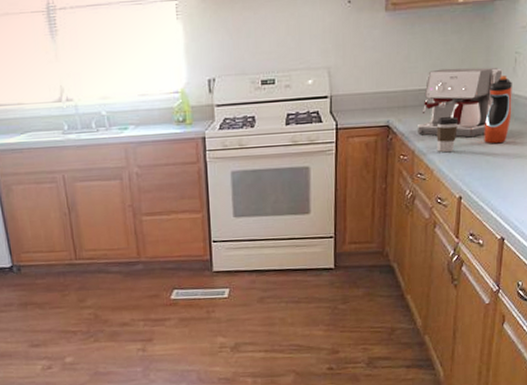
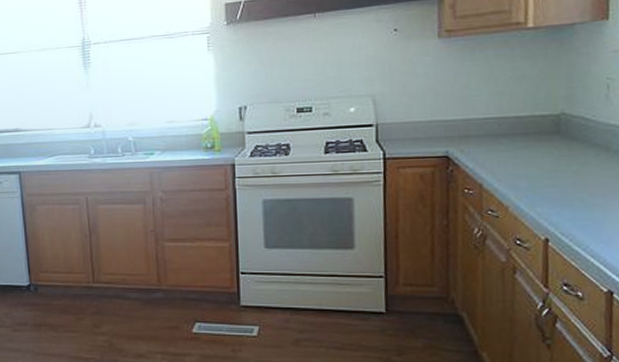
coffee maker: present [418,67,503,138] -> none [485,94,593,172]
coffee cup: present [436,116,459,153] -> none [508,148,538,188]
water bottle: present [484,76,512,144] -> none [572,104,609,180]

